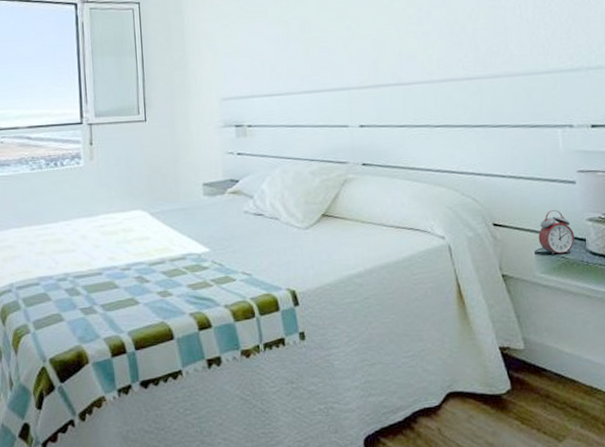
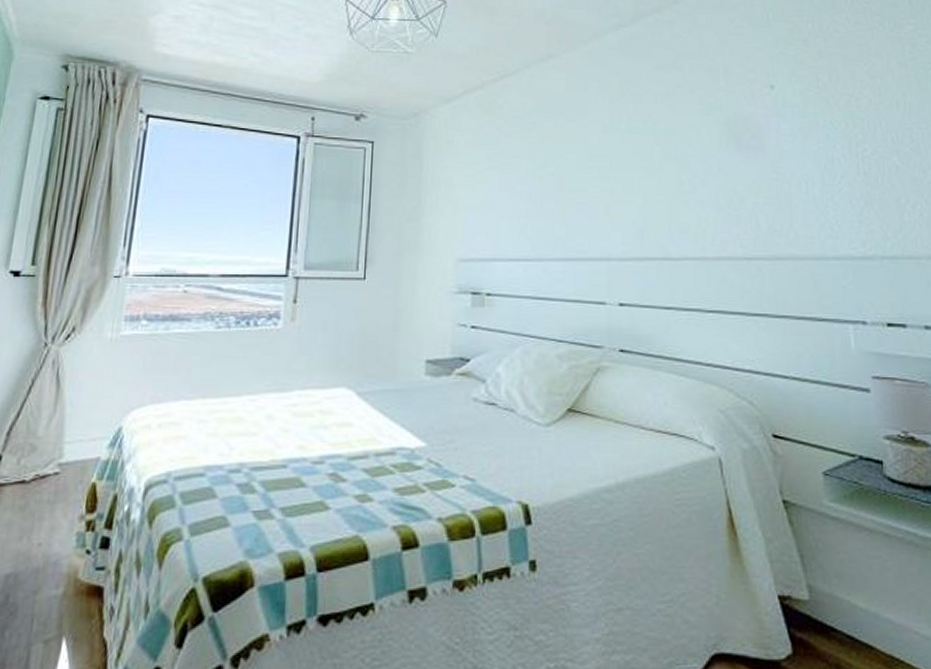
alarm clock: present [538,210,575,255] -> none [826,423,870,479]

